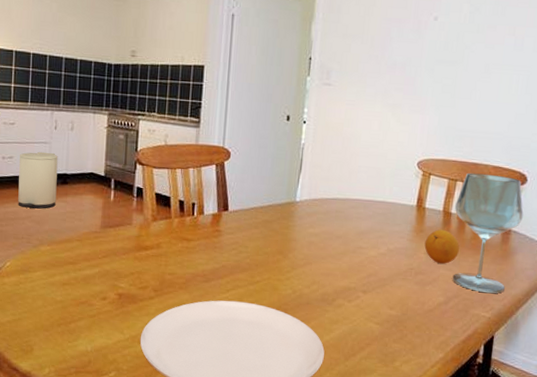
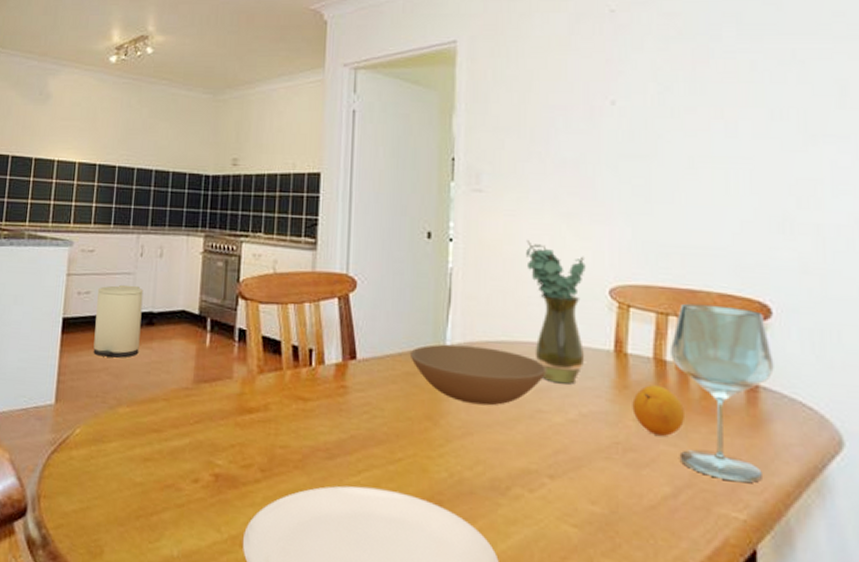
bowl: none [268,200,368,244] -> present [409,344,547,406]
vase: none [359,123,403,229] -> present [526,239,586,384]

